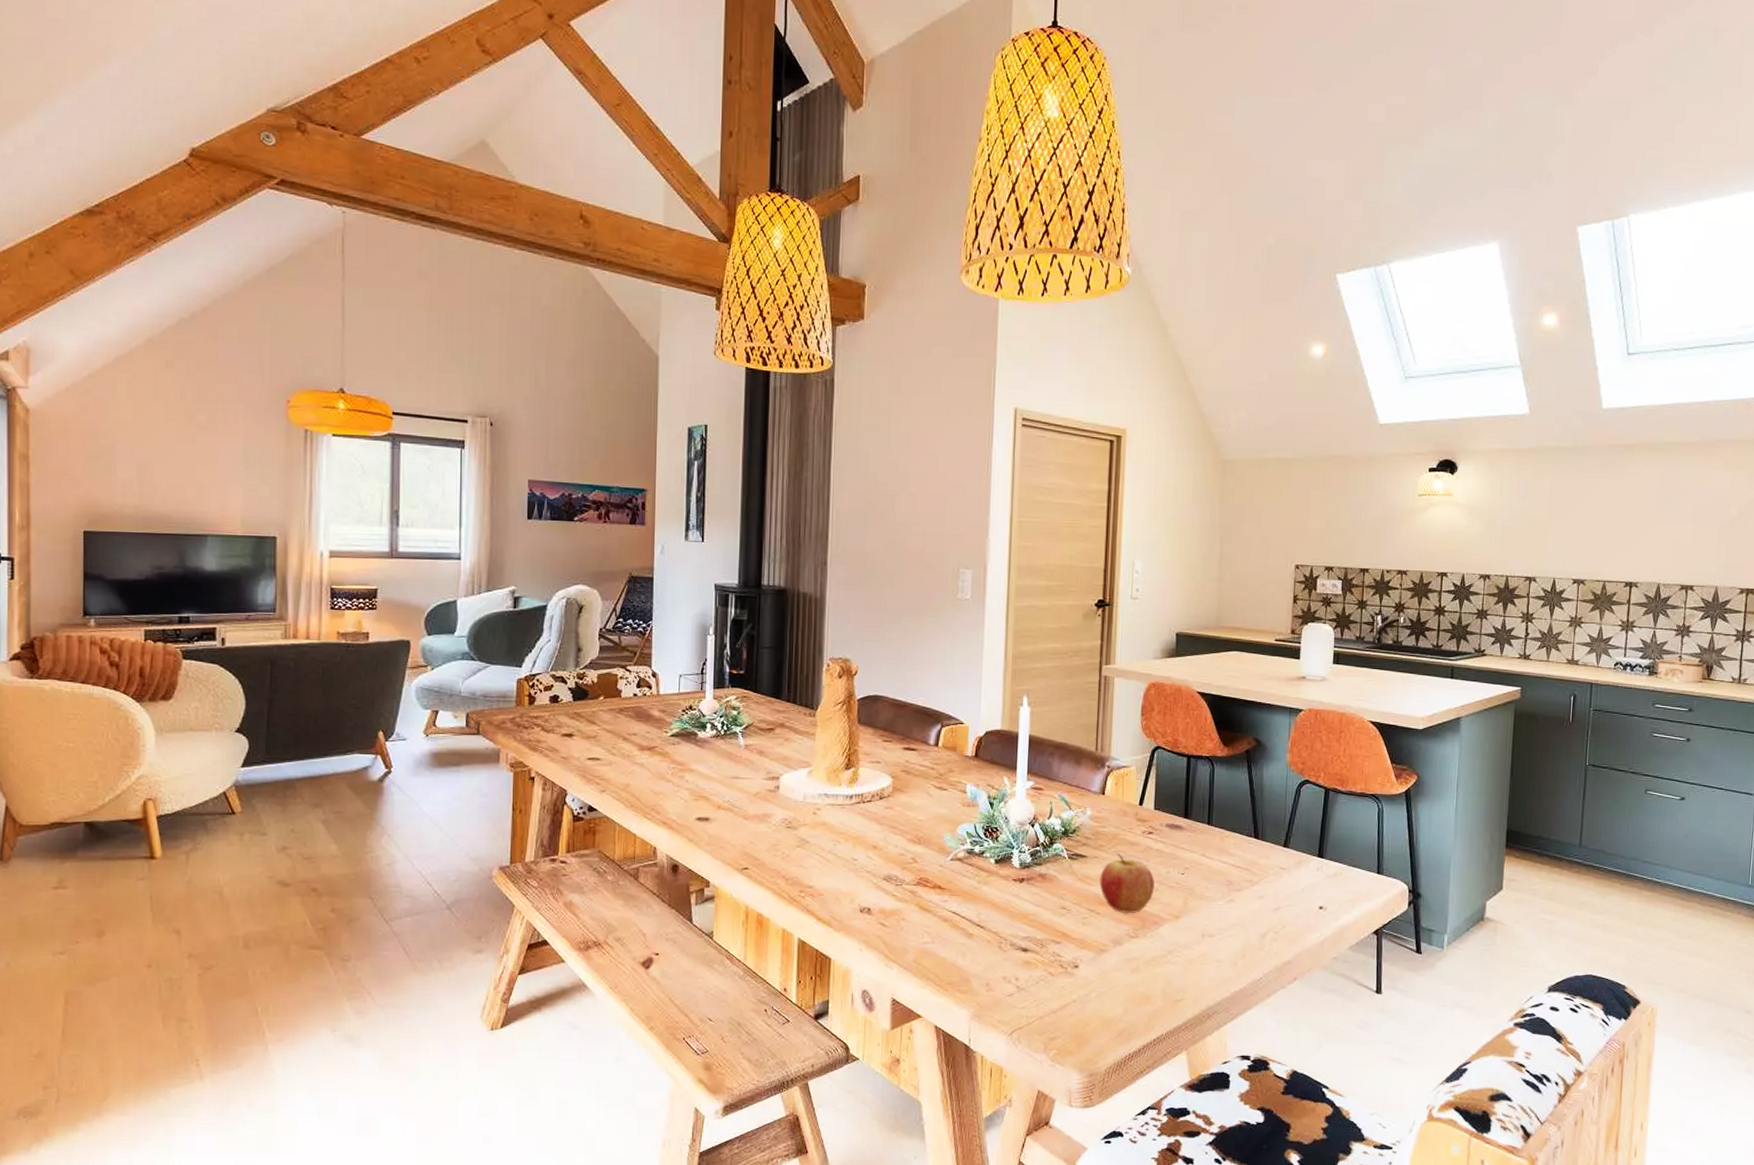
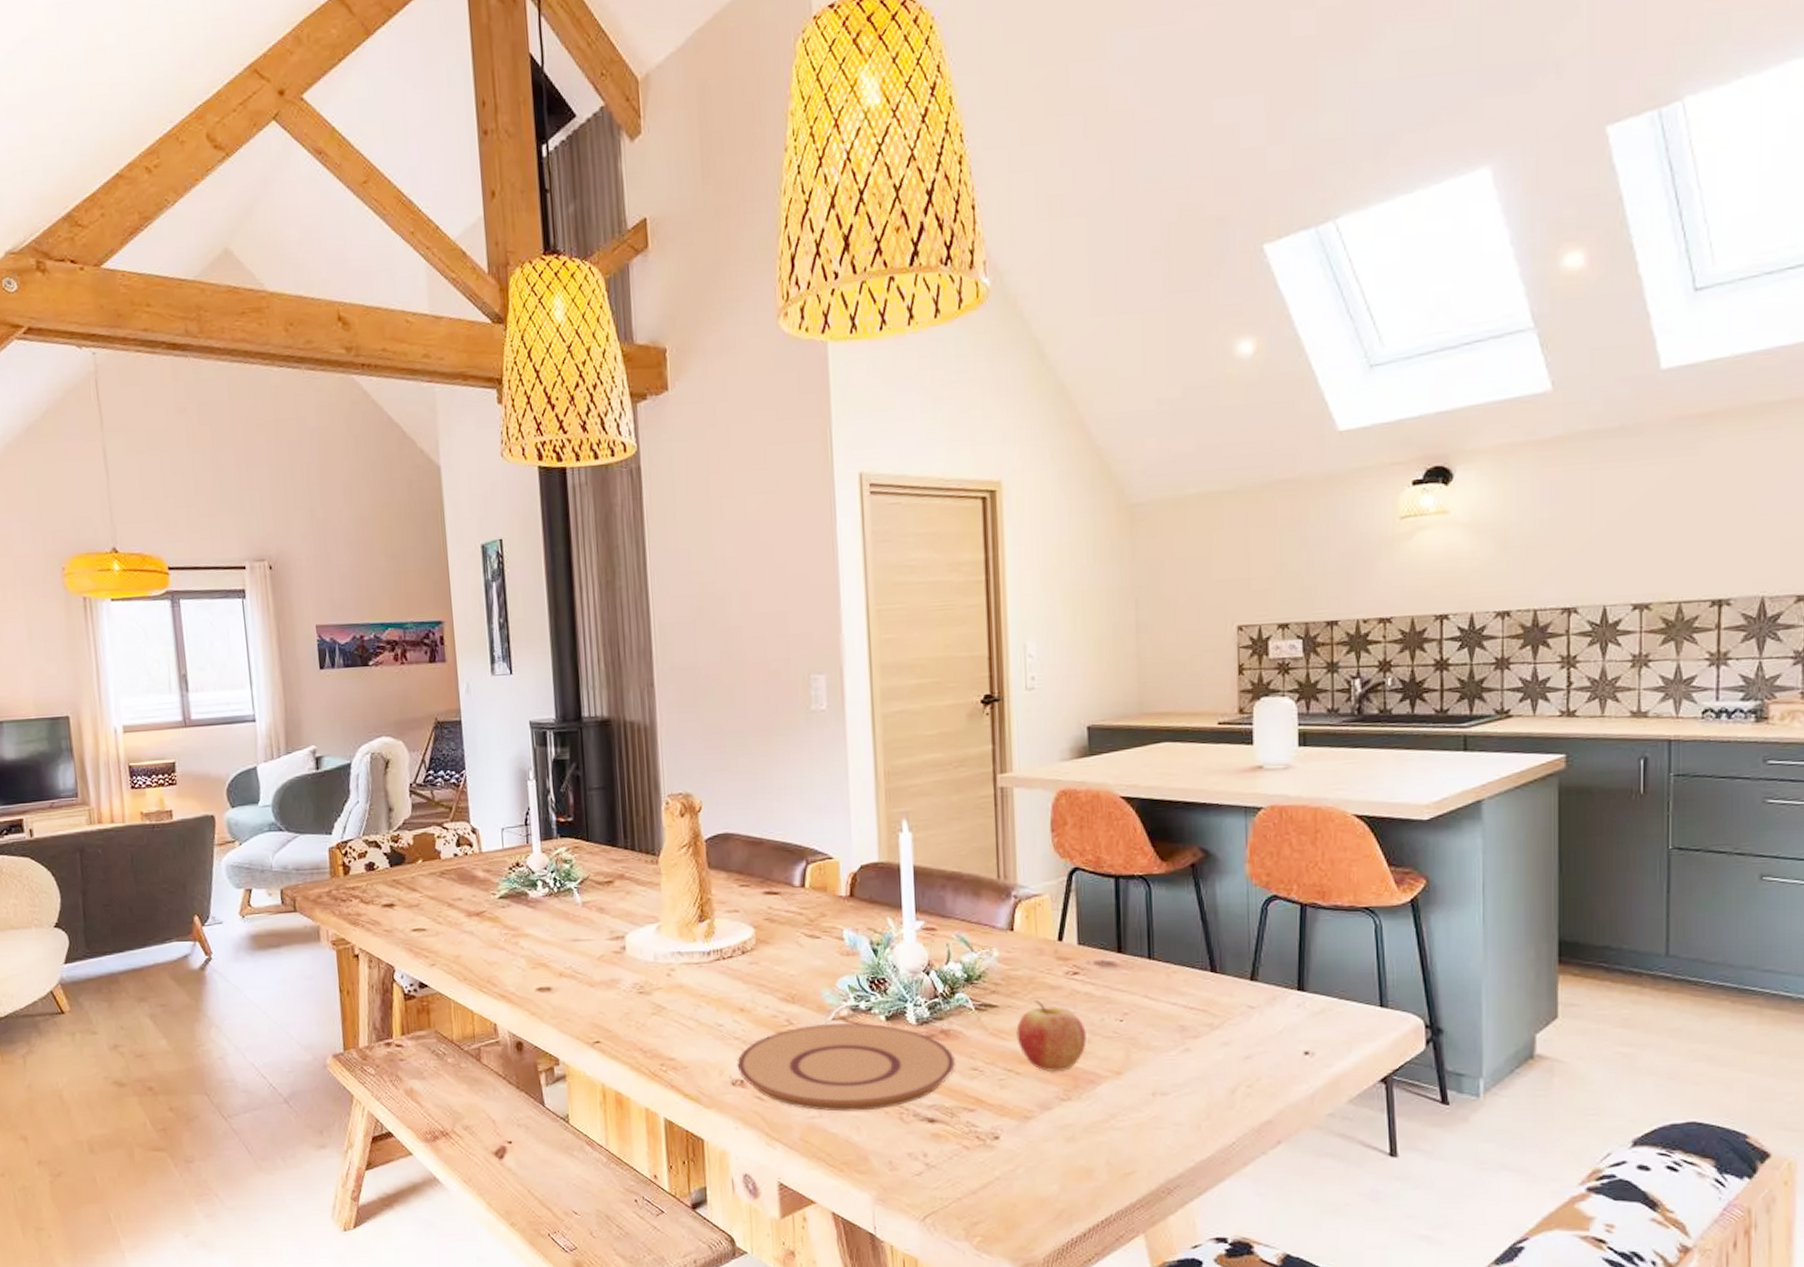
plate: none [866,863,1048,939] -> present [737,1023,955,1112]

